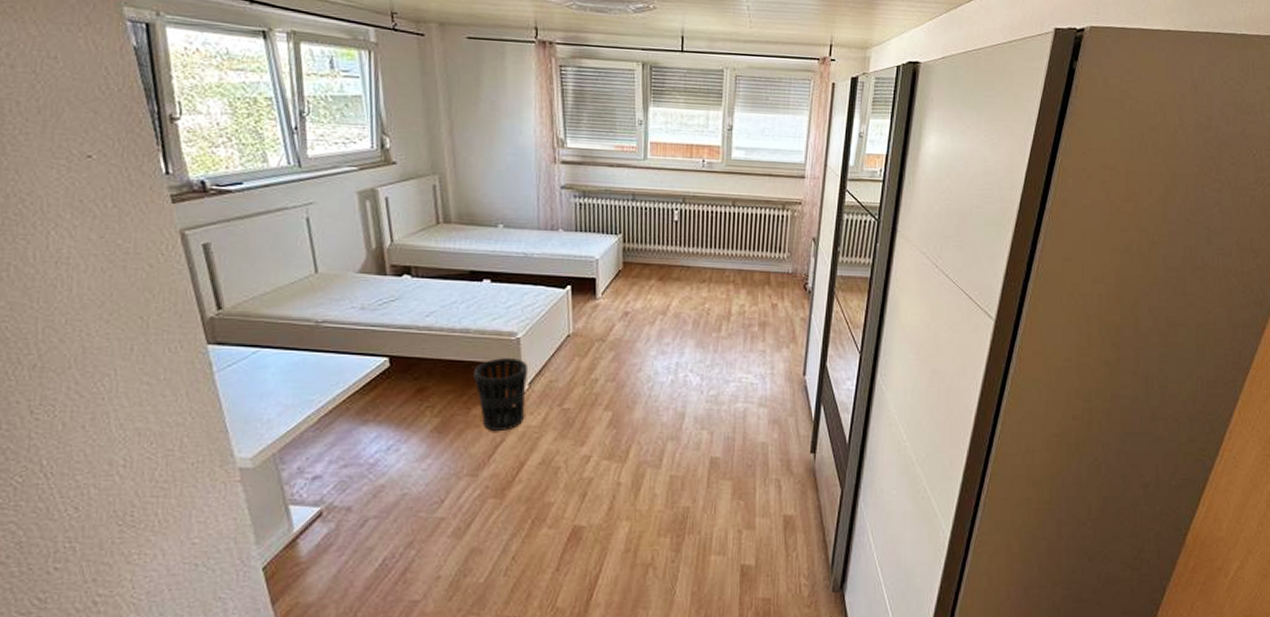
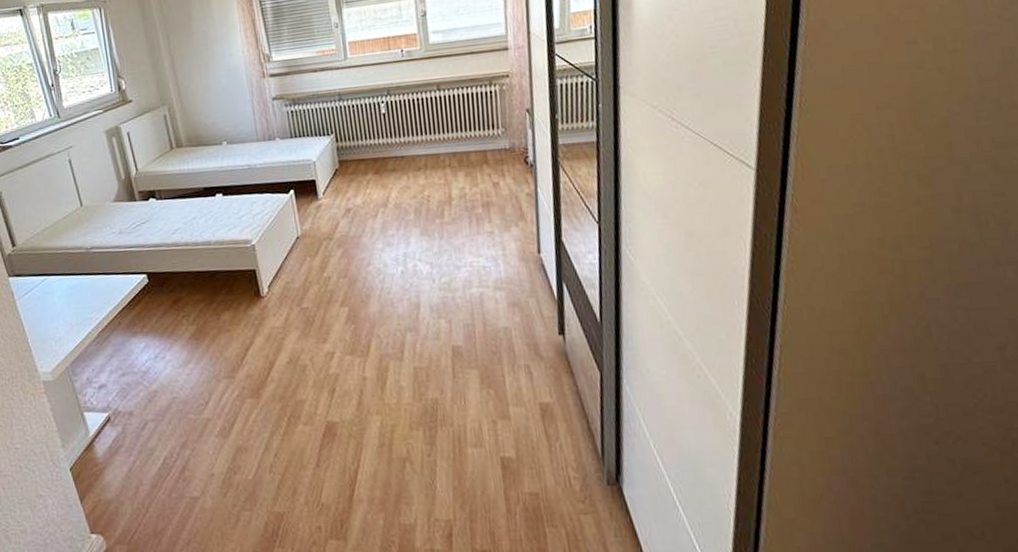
wastebasket: present [473,358,529,431] -> none [218,264,269,334]

